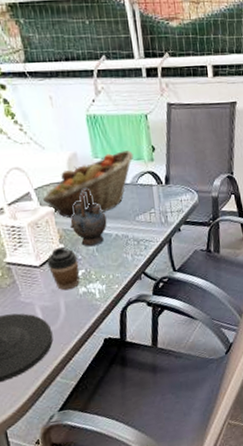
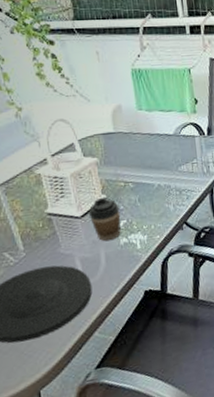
fruit basket: present [43,150,134,219] -> none [87,103,177,169]
teapot: present [70,188,107,247] -> none [113,139,150,197]

